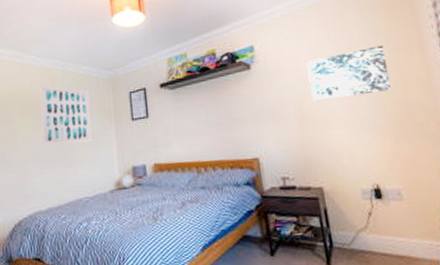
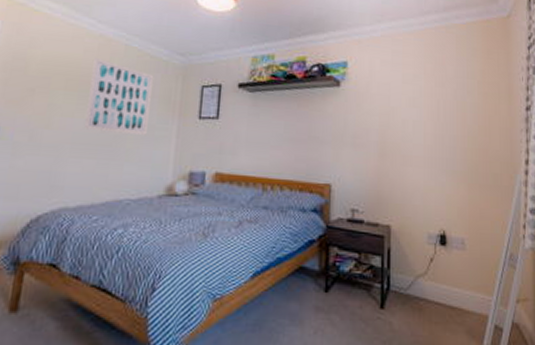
wall art: present [306,45,391,101] -> none [397,87,475,136]

